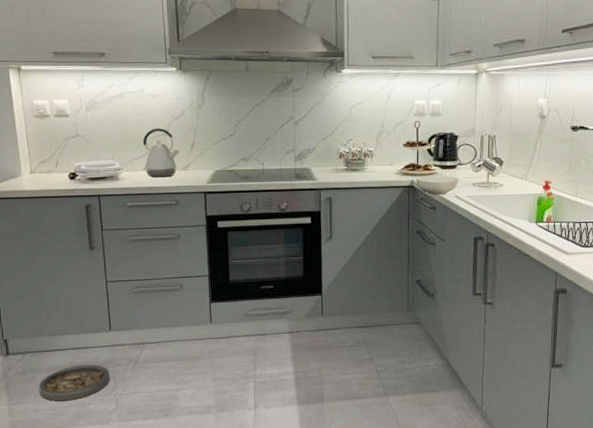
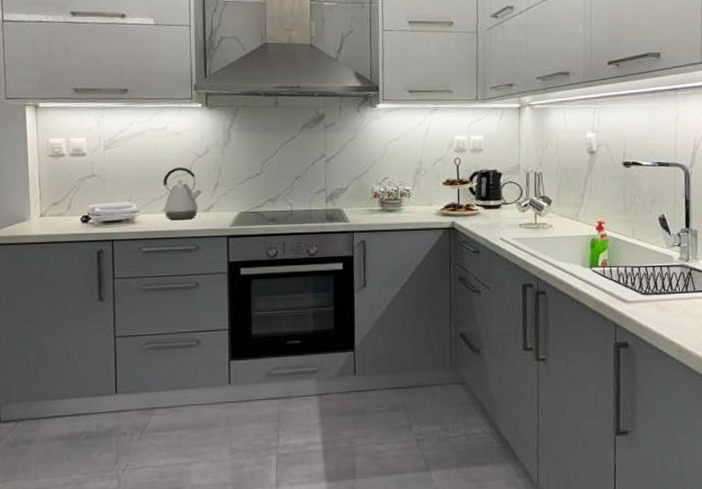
pet bowl: present [39,364,110,401] -> none [31,433,113,479]
bowl: present [415,175,460,195] -> none [457,216,505,238]

